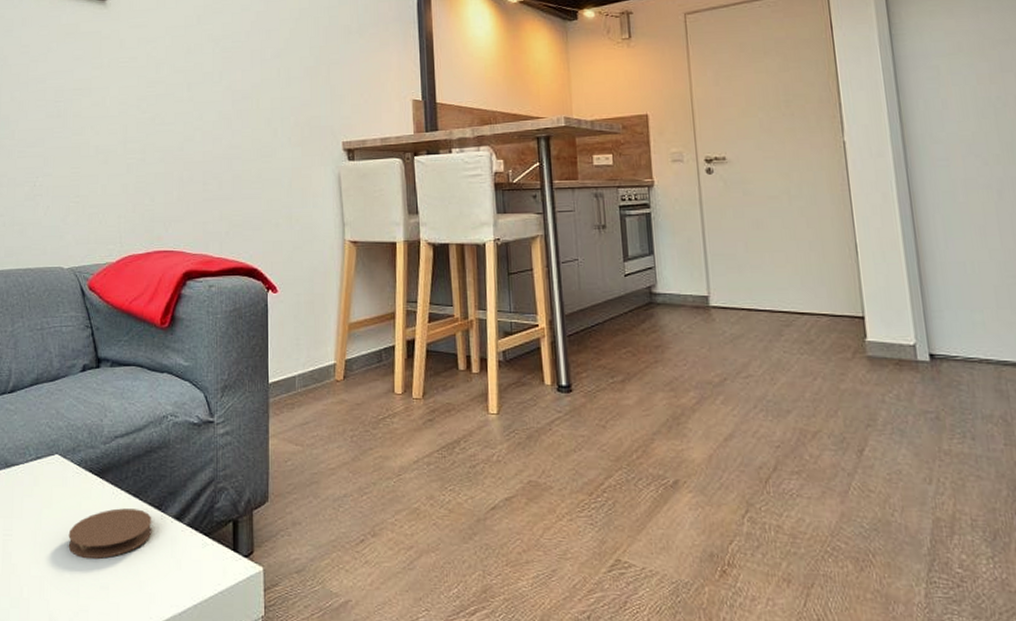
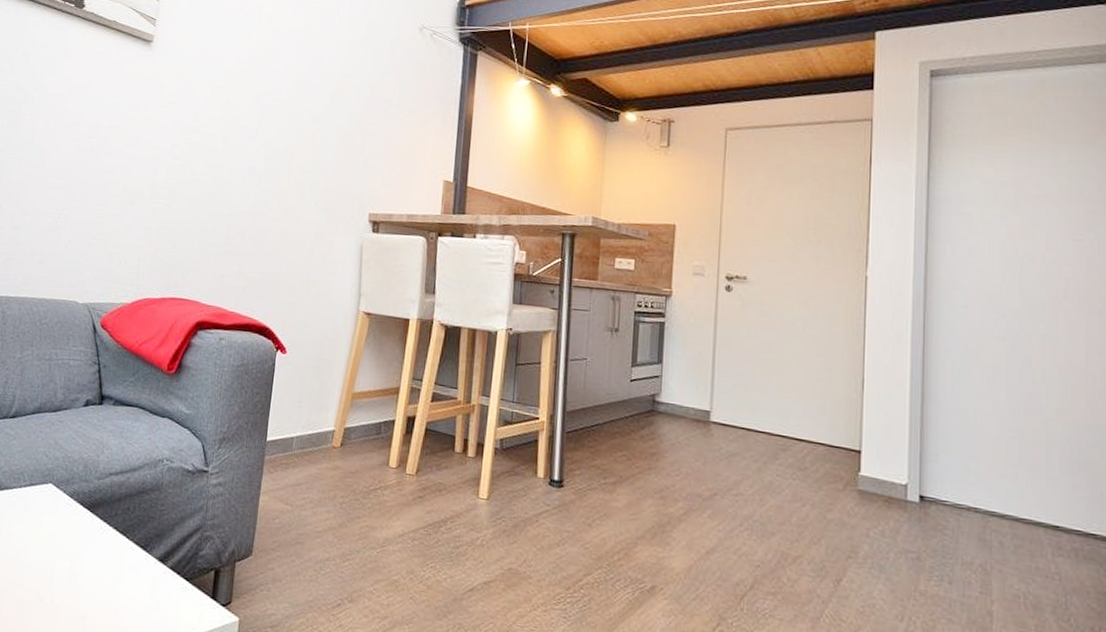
coaster: present [68,508,152,559] -> none [51,543,137,590]

